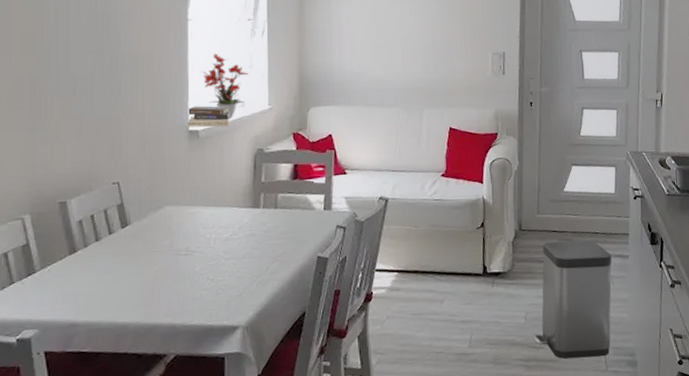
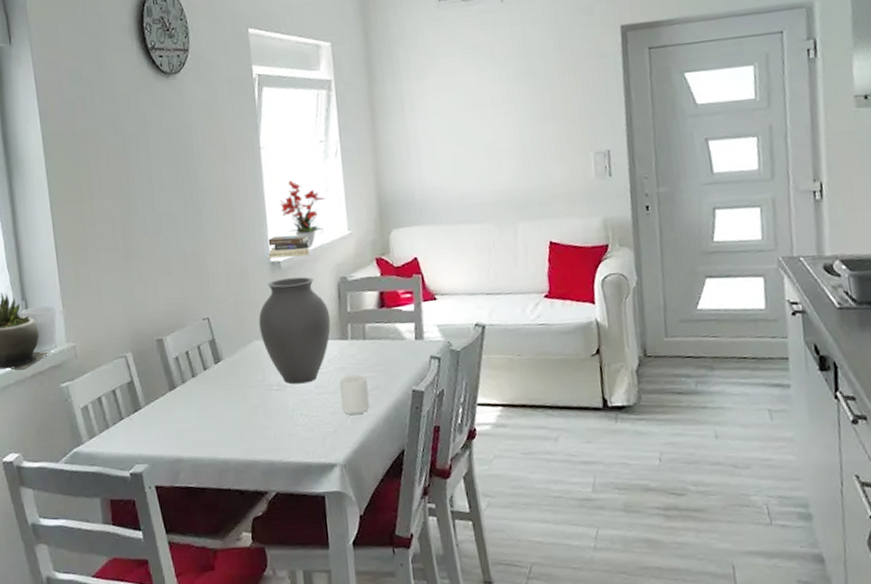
vase: none [172,146,245,250] -> present [258,277,331,385]
cup: none [248,241,276,280] -> present [339,374,370,416]
pedal bin: present [532,240,612,359] -> none [670,367,774,509]

